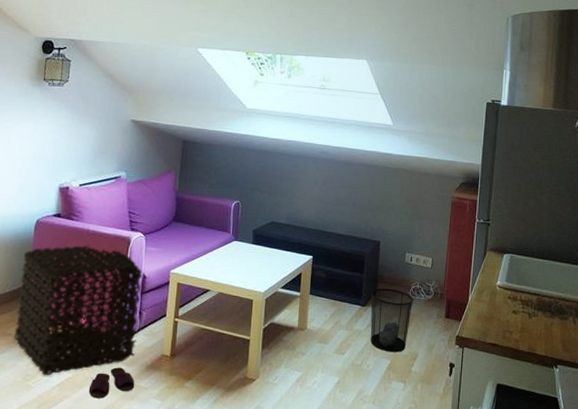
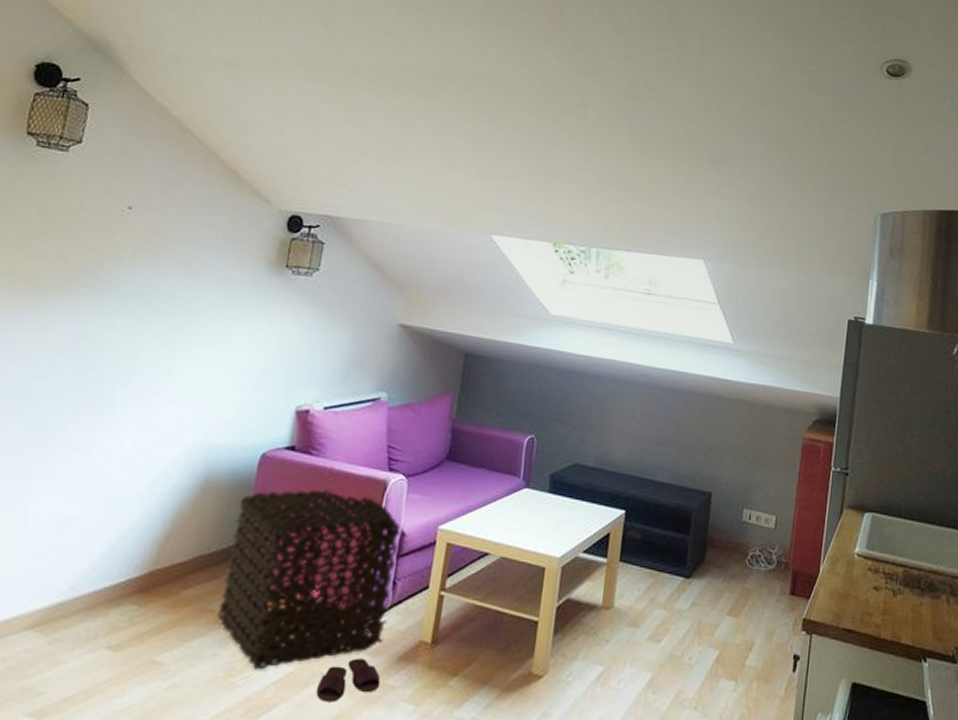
waste bin: present [370,288,414,352] -> none [695,554,752,640]

